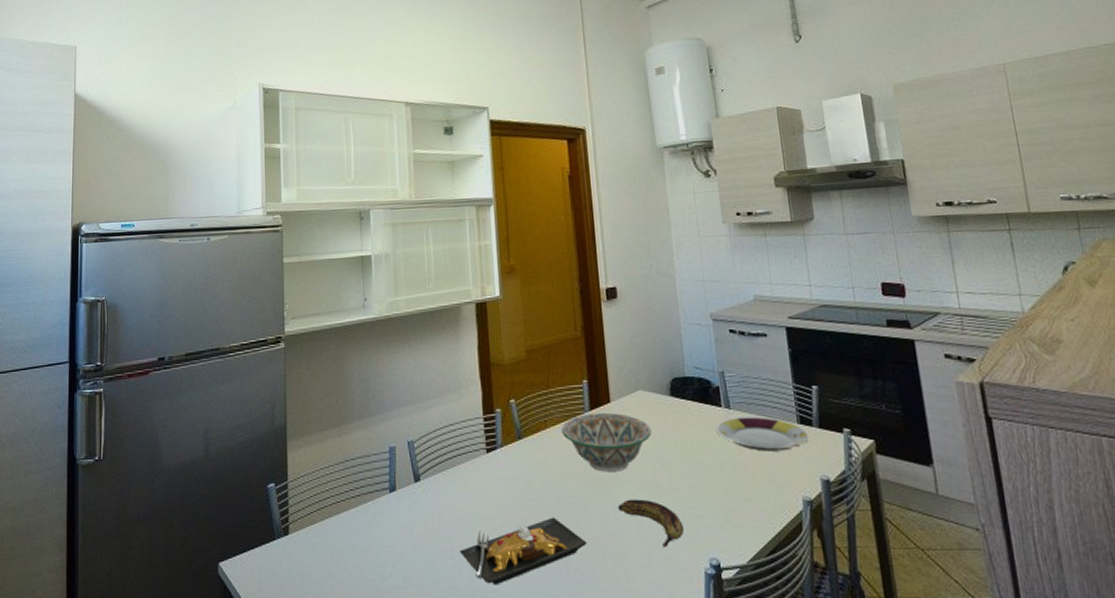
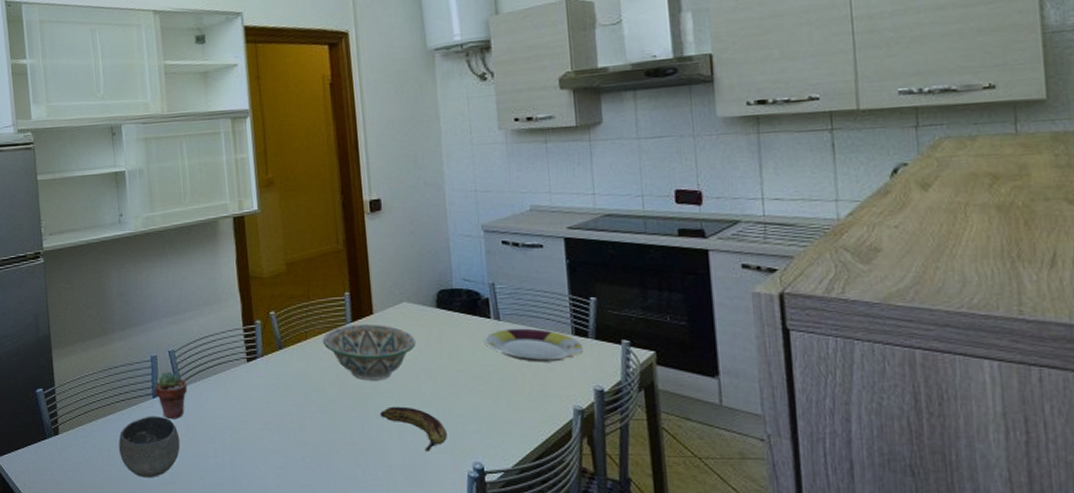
bowl: none [352,512,416,581] -> present [119,416,181,477]
potted succulent: none [392,463,426,516] -> present [154,371,188,420]
plate: present [460,517,587,585] -> none [223,422,349,483]

